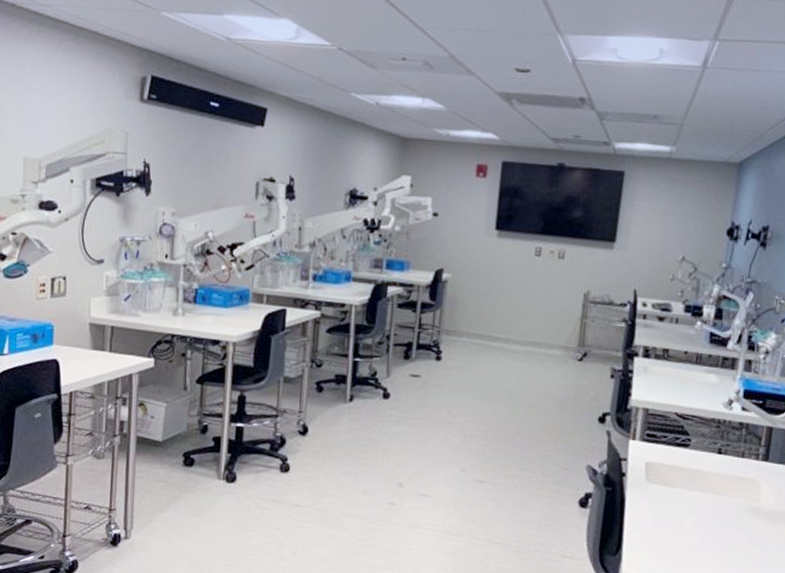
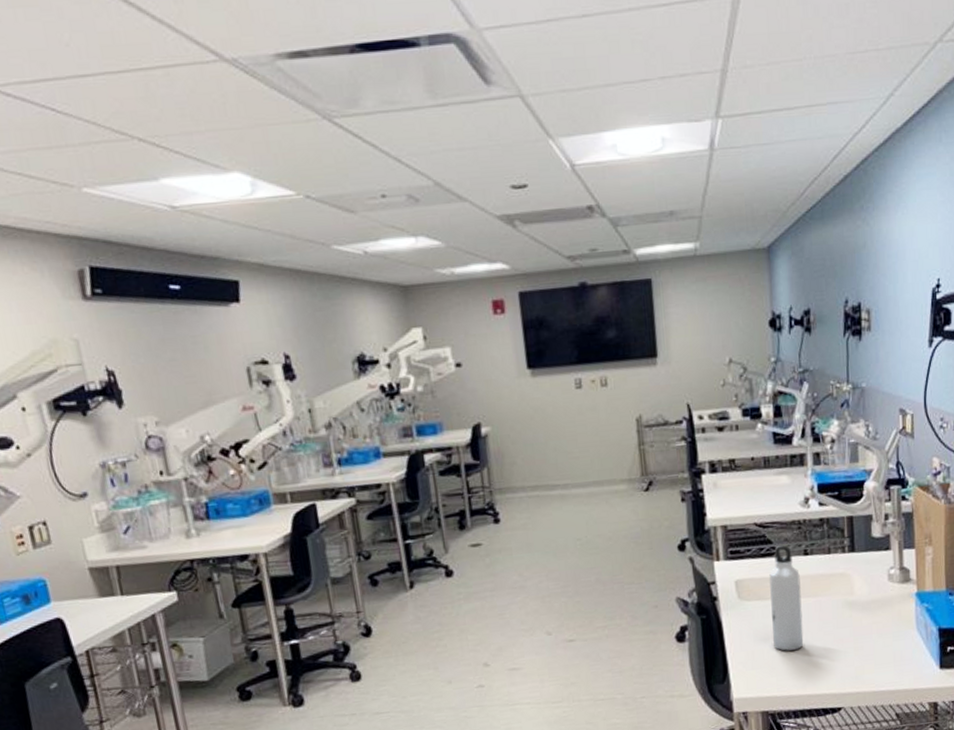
water bottle: none [671,439,710,541] -> present [769,545,804,651]

